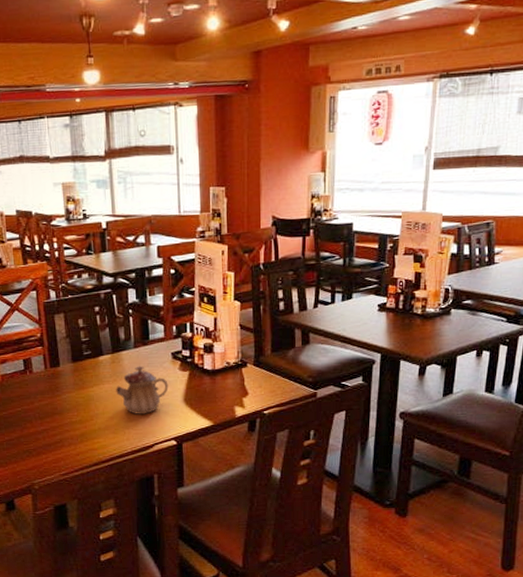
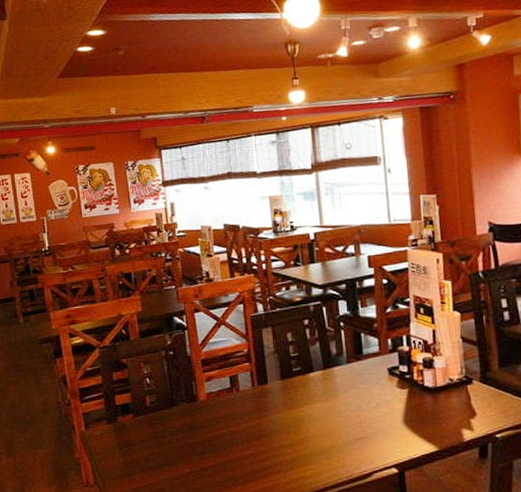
teapot: present [116,366,169,415] -> none [328,383,386,438]

